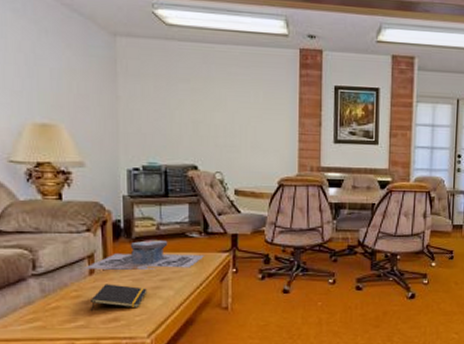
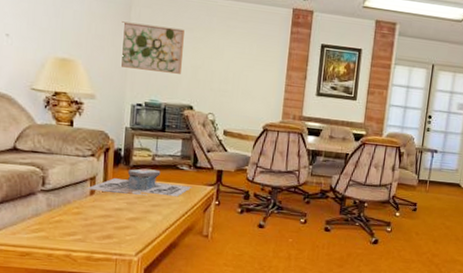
notepad: present [91,284,147,312] -> none [89,204,139,229]
wall art: none [107,77,180,131] -> present [121,21,184,74]

